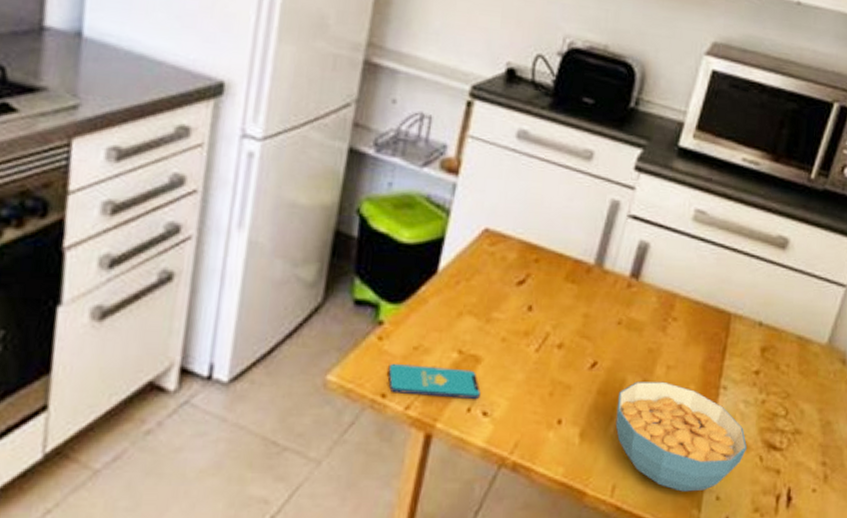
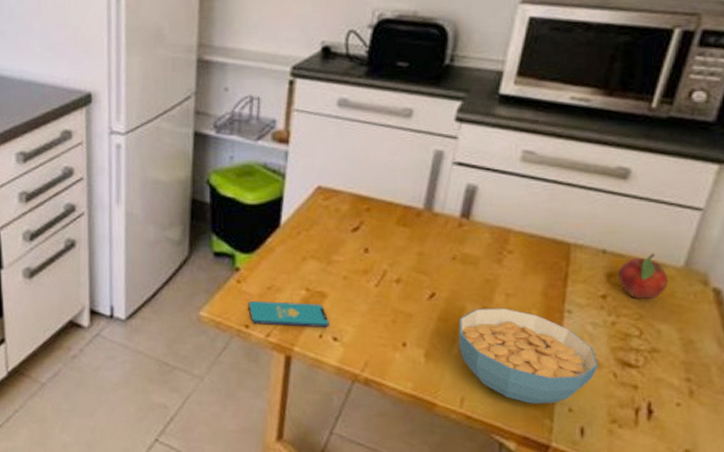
fruit: none [770,328,814,377] -> present [617,253,669,300]

